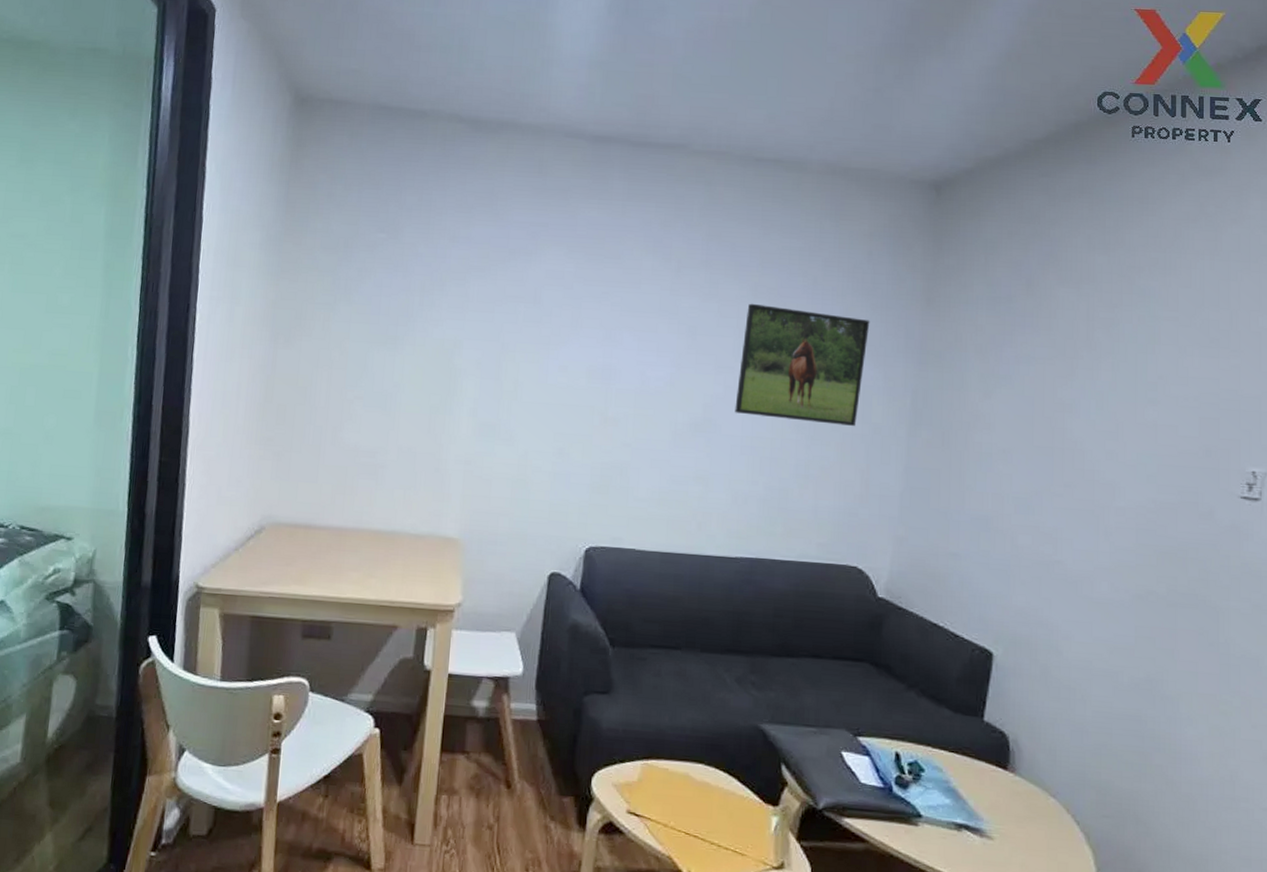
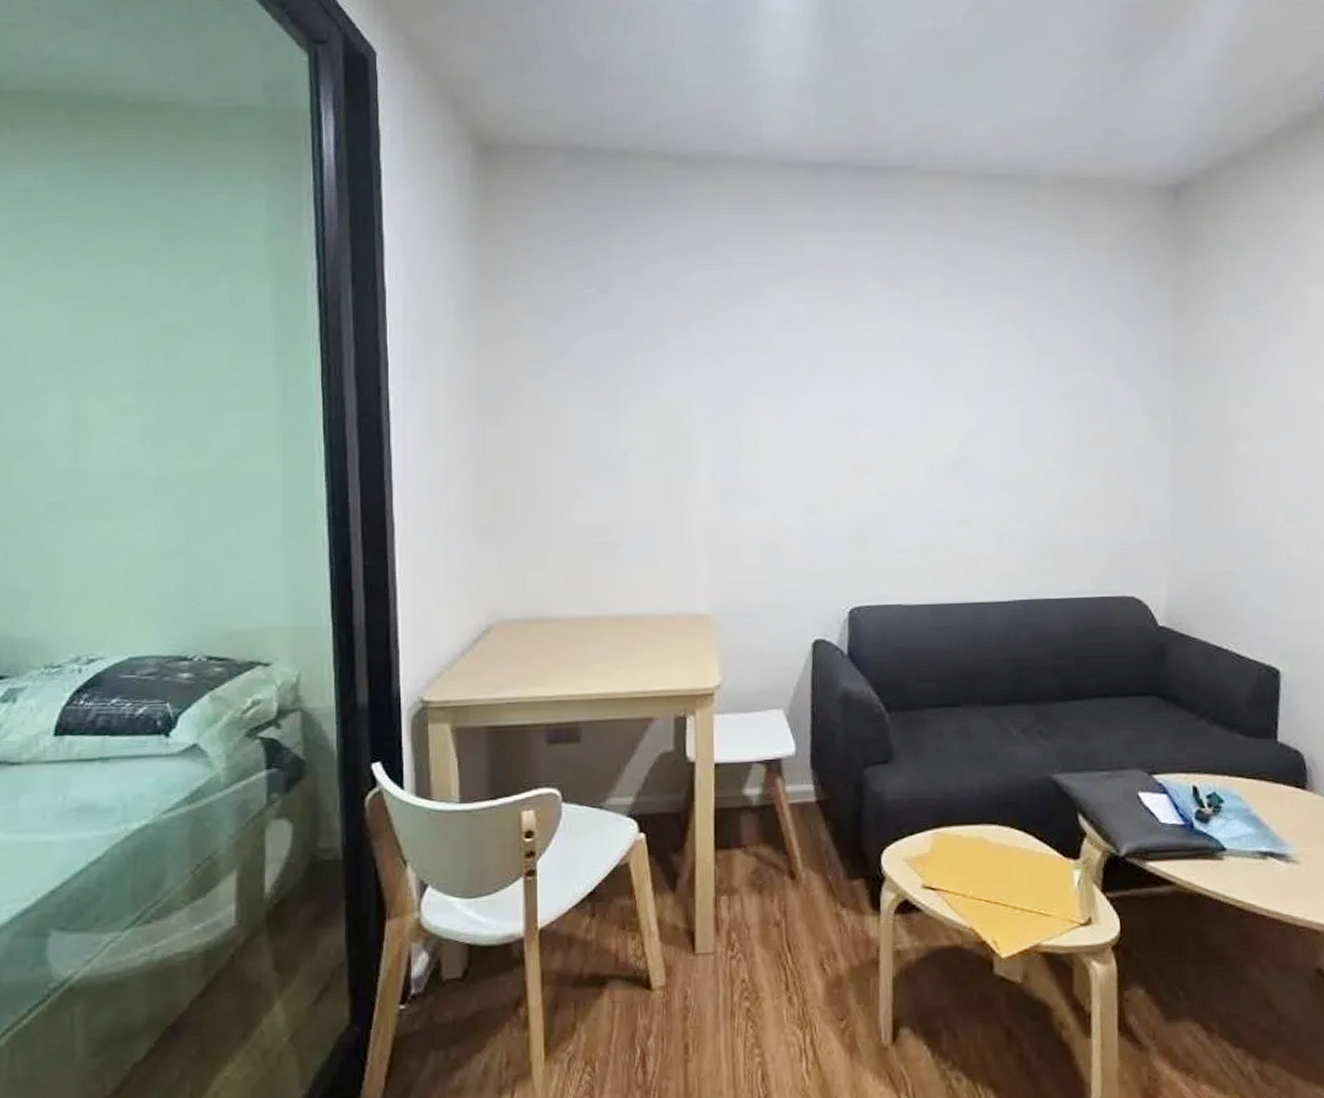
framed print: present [735,303,870,426] -> none [991,329,1122,450]

